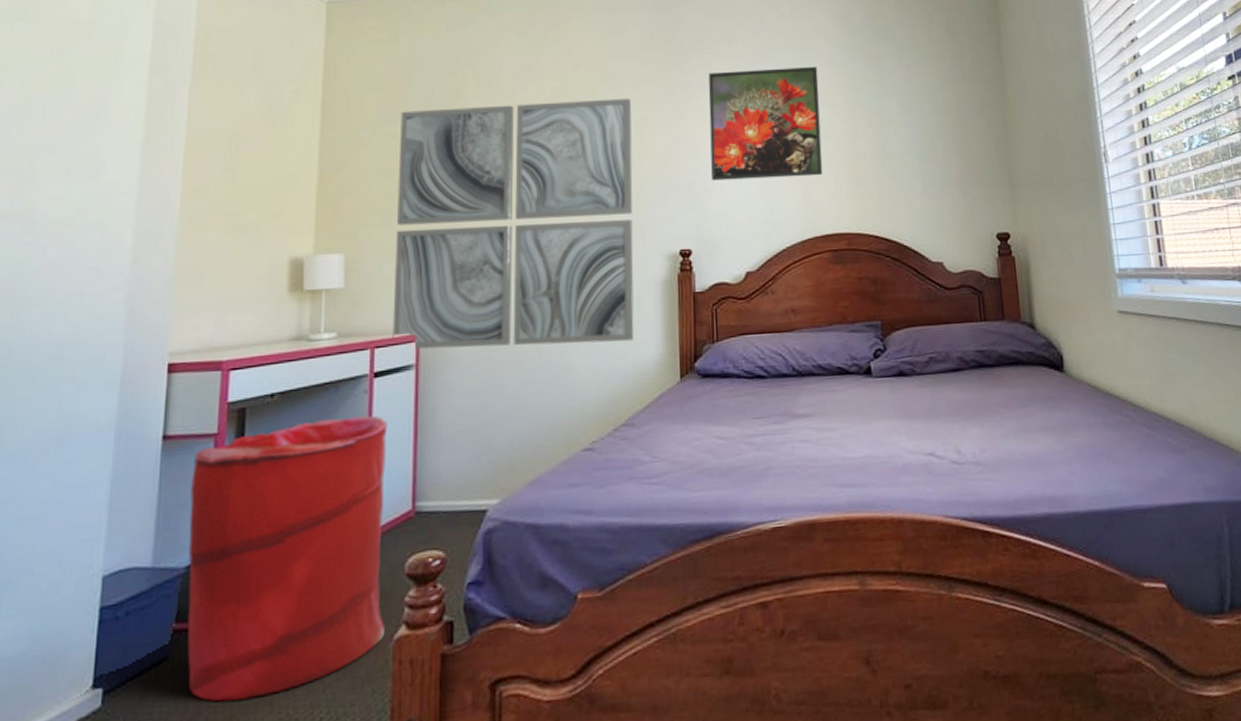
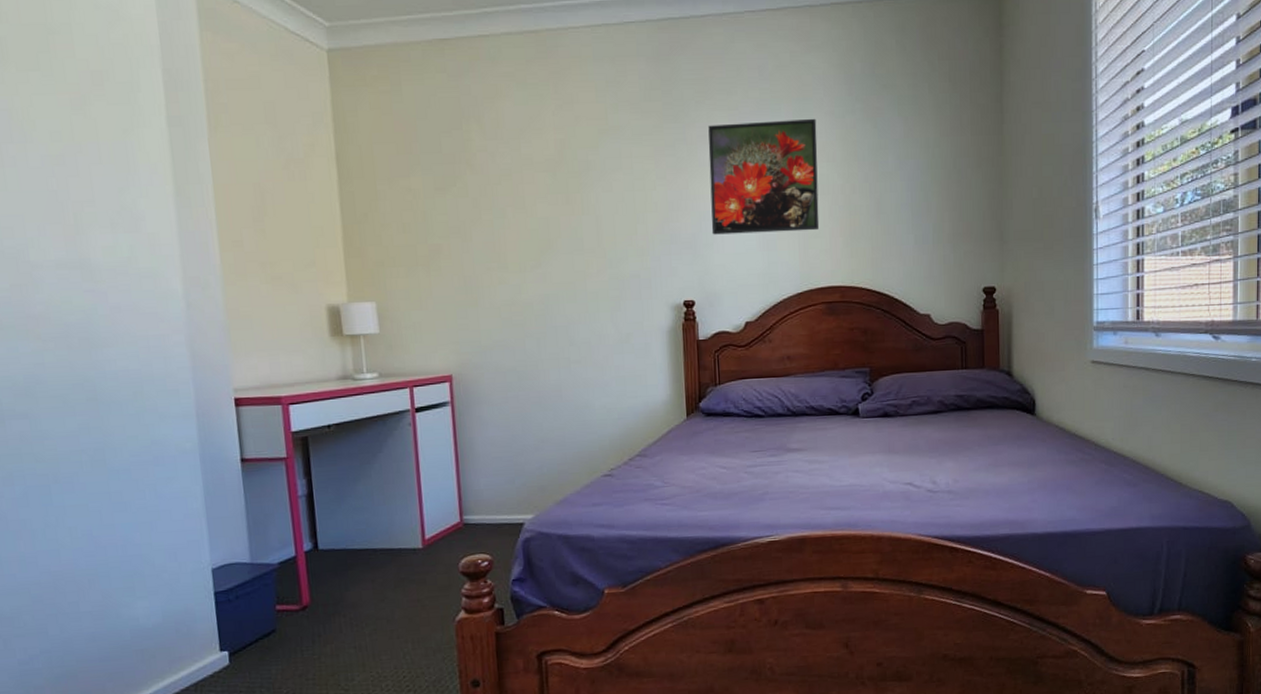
laundry hamper: present [187,415,388,702] -> none [270,444,448,663]
wall art: present [392,98,634,349] -> none [412,151,644,389]

